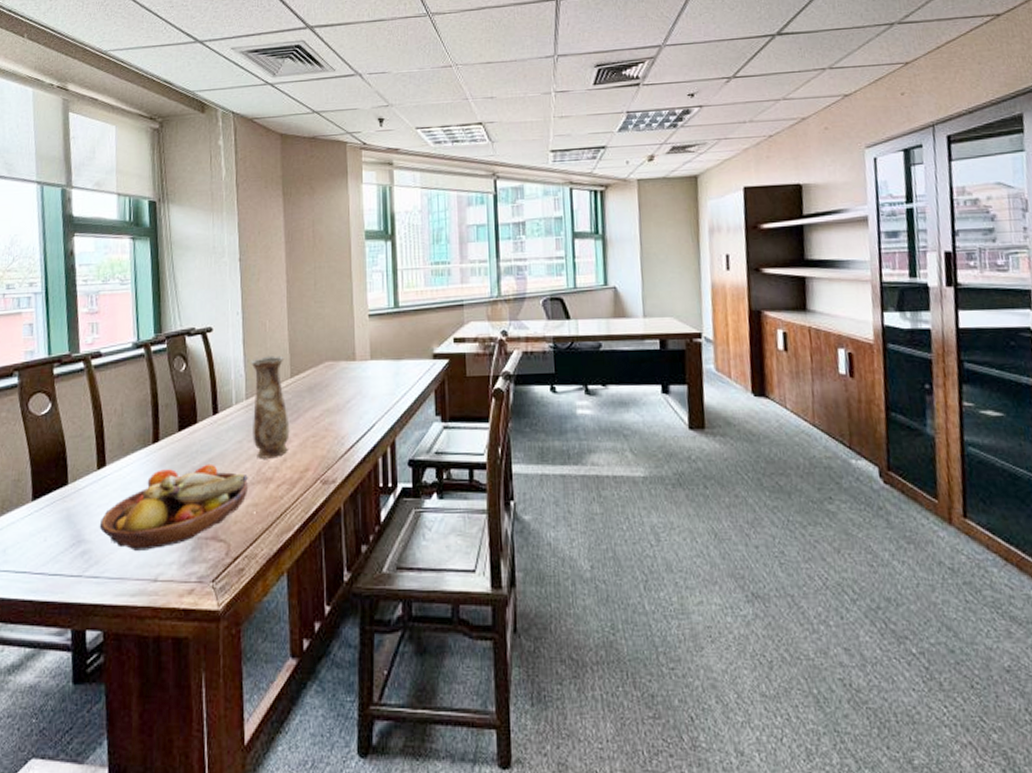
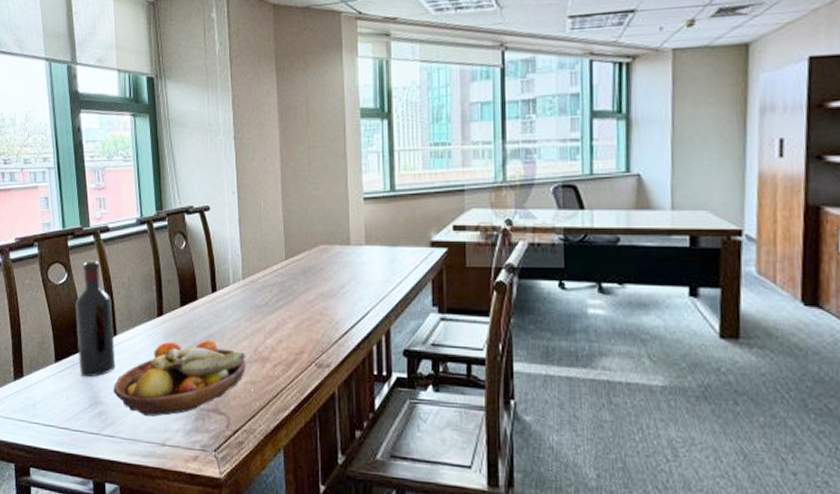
wine bottle: none [59,388,104,515] -> present [75,260,116,378]
vase: present [250,356,290,459] -> none [246,237,285,339]

